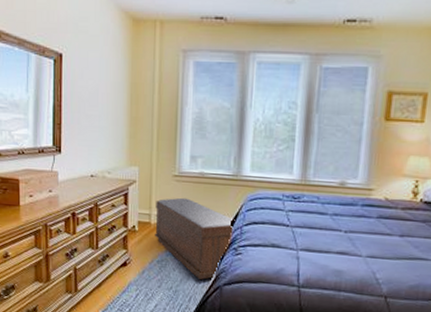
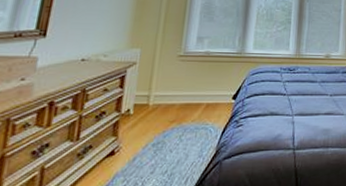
bench: present [155,197,235,280] -> none [152,76,238,157]

